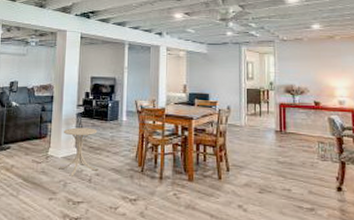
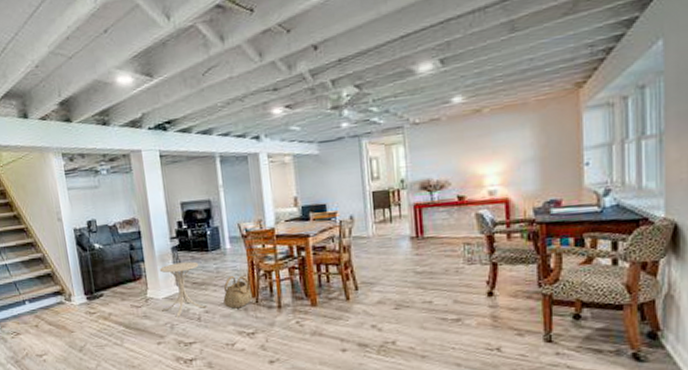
basket: none [113,145,139,175] -> present [223,276,253,309]

